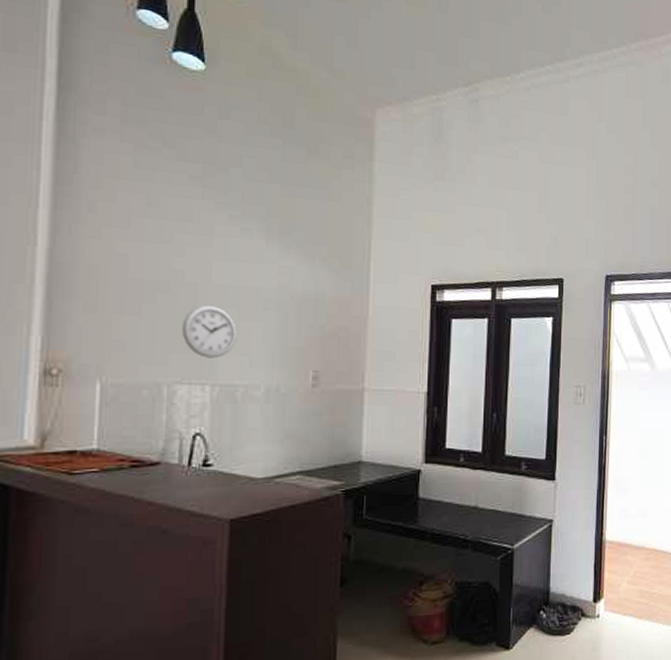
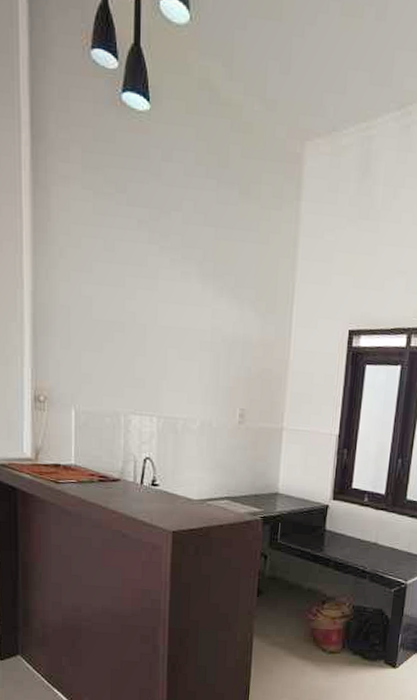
wall clock: present [181,304,237,359] -> none [134,344,178,394]

